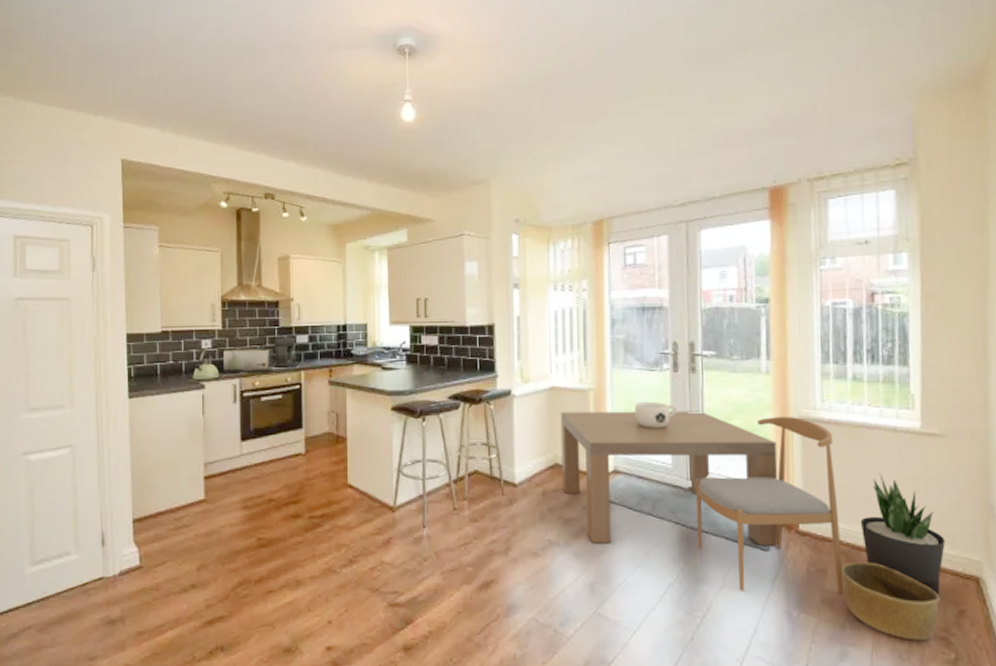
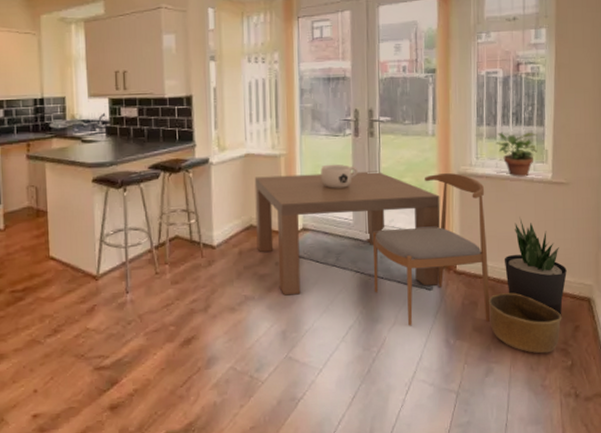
potted plant: none [846,373,901,425] -> present [496,133,538,178]

